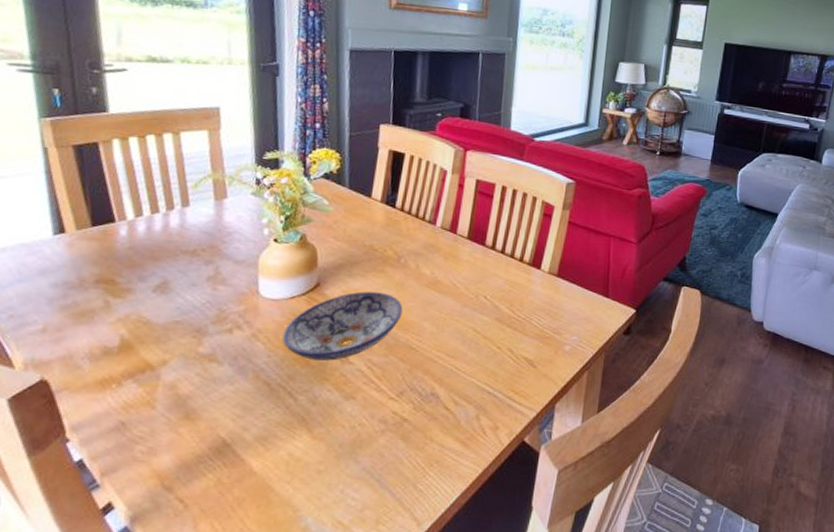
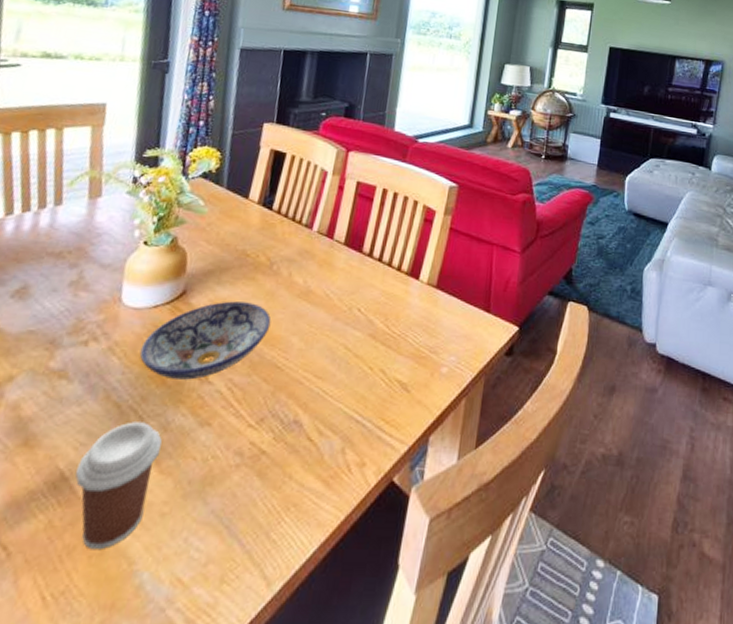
coffee cup: none [235,397,312,501] -> present [74,422,162,551]

